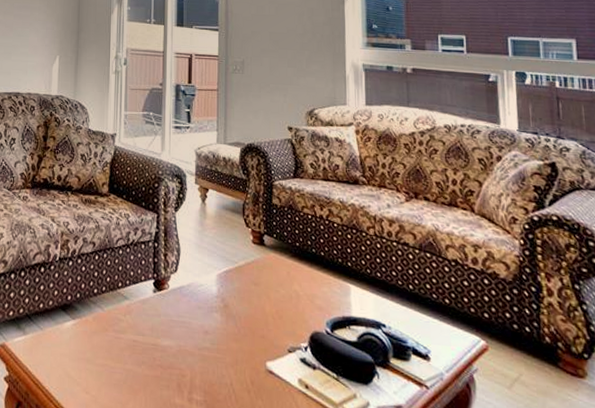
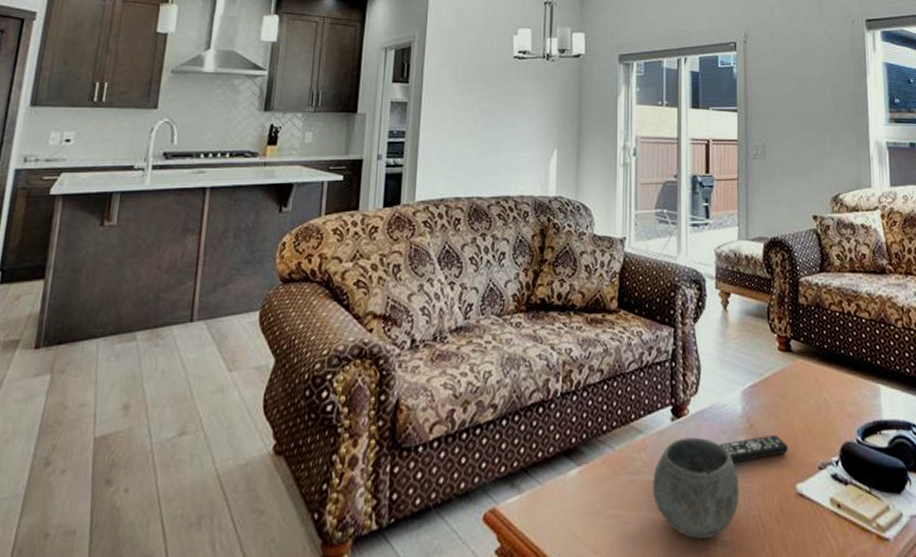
bowl: none [136,308,213,397] -> present [653,437,740,540]
remote control: none [196,316,259,336] -> present [719,435,788,463]

